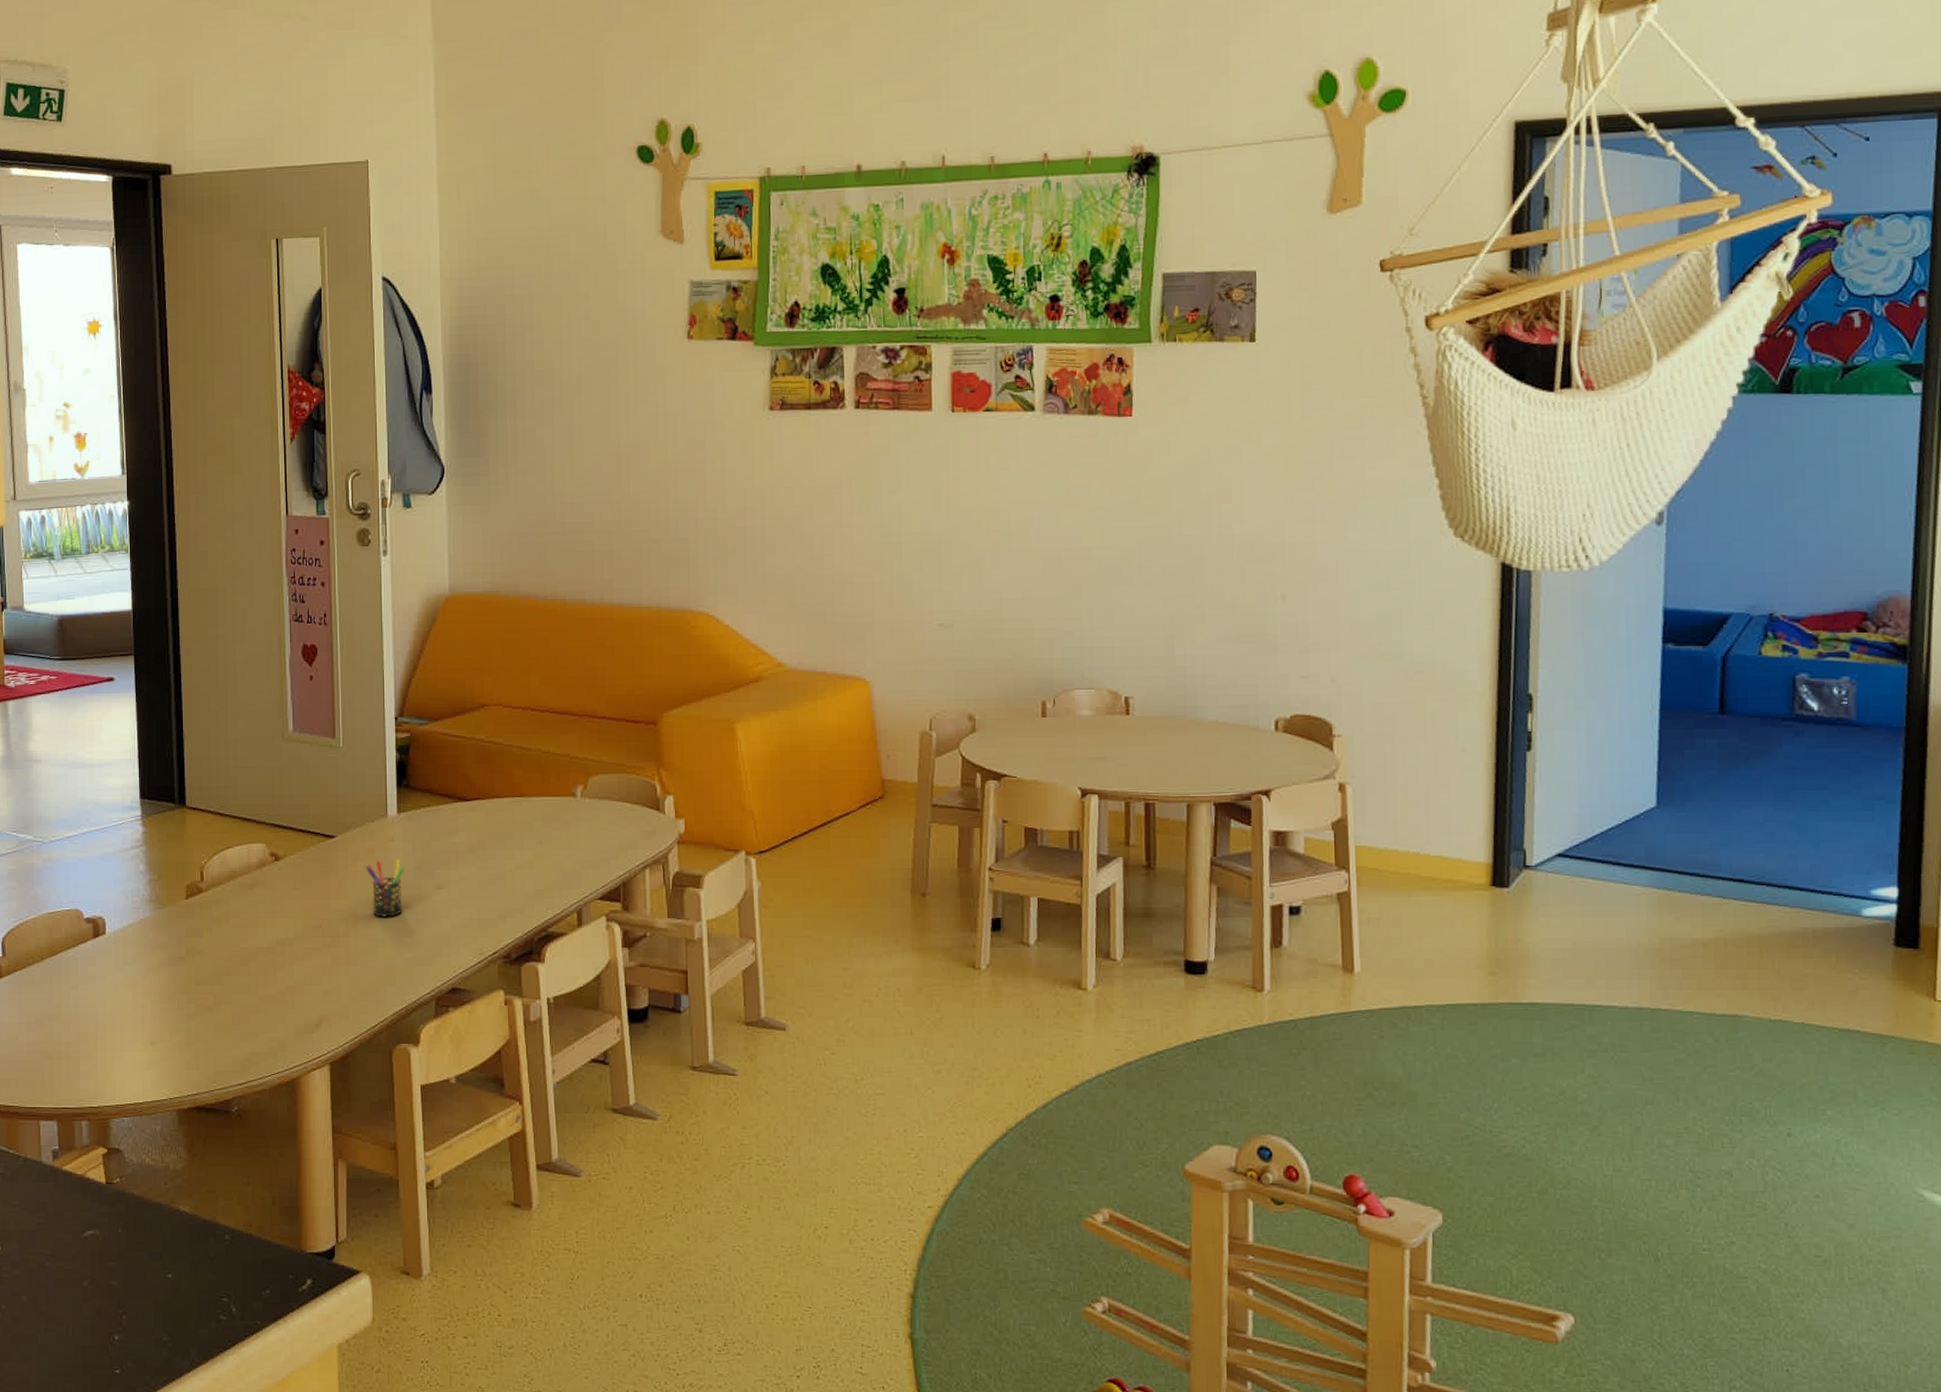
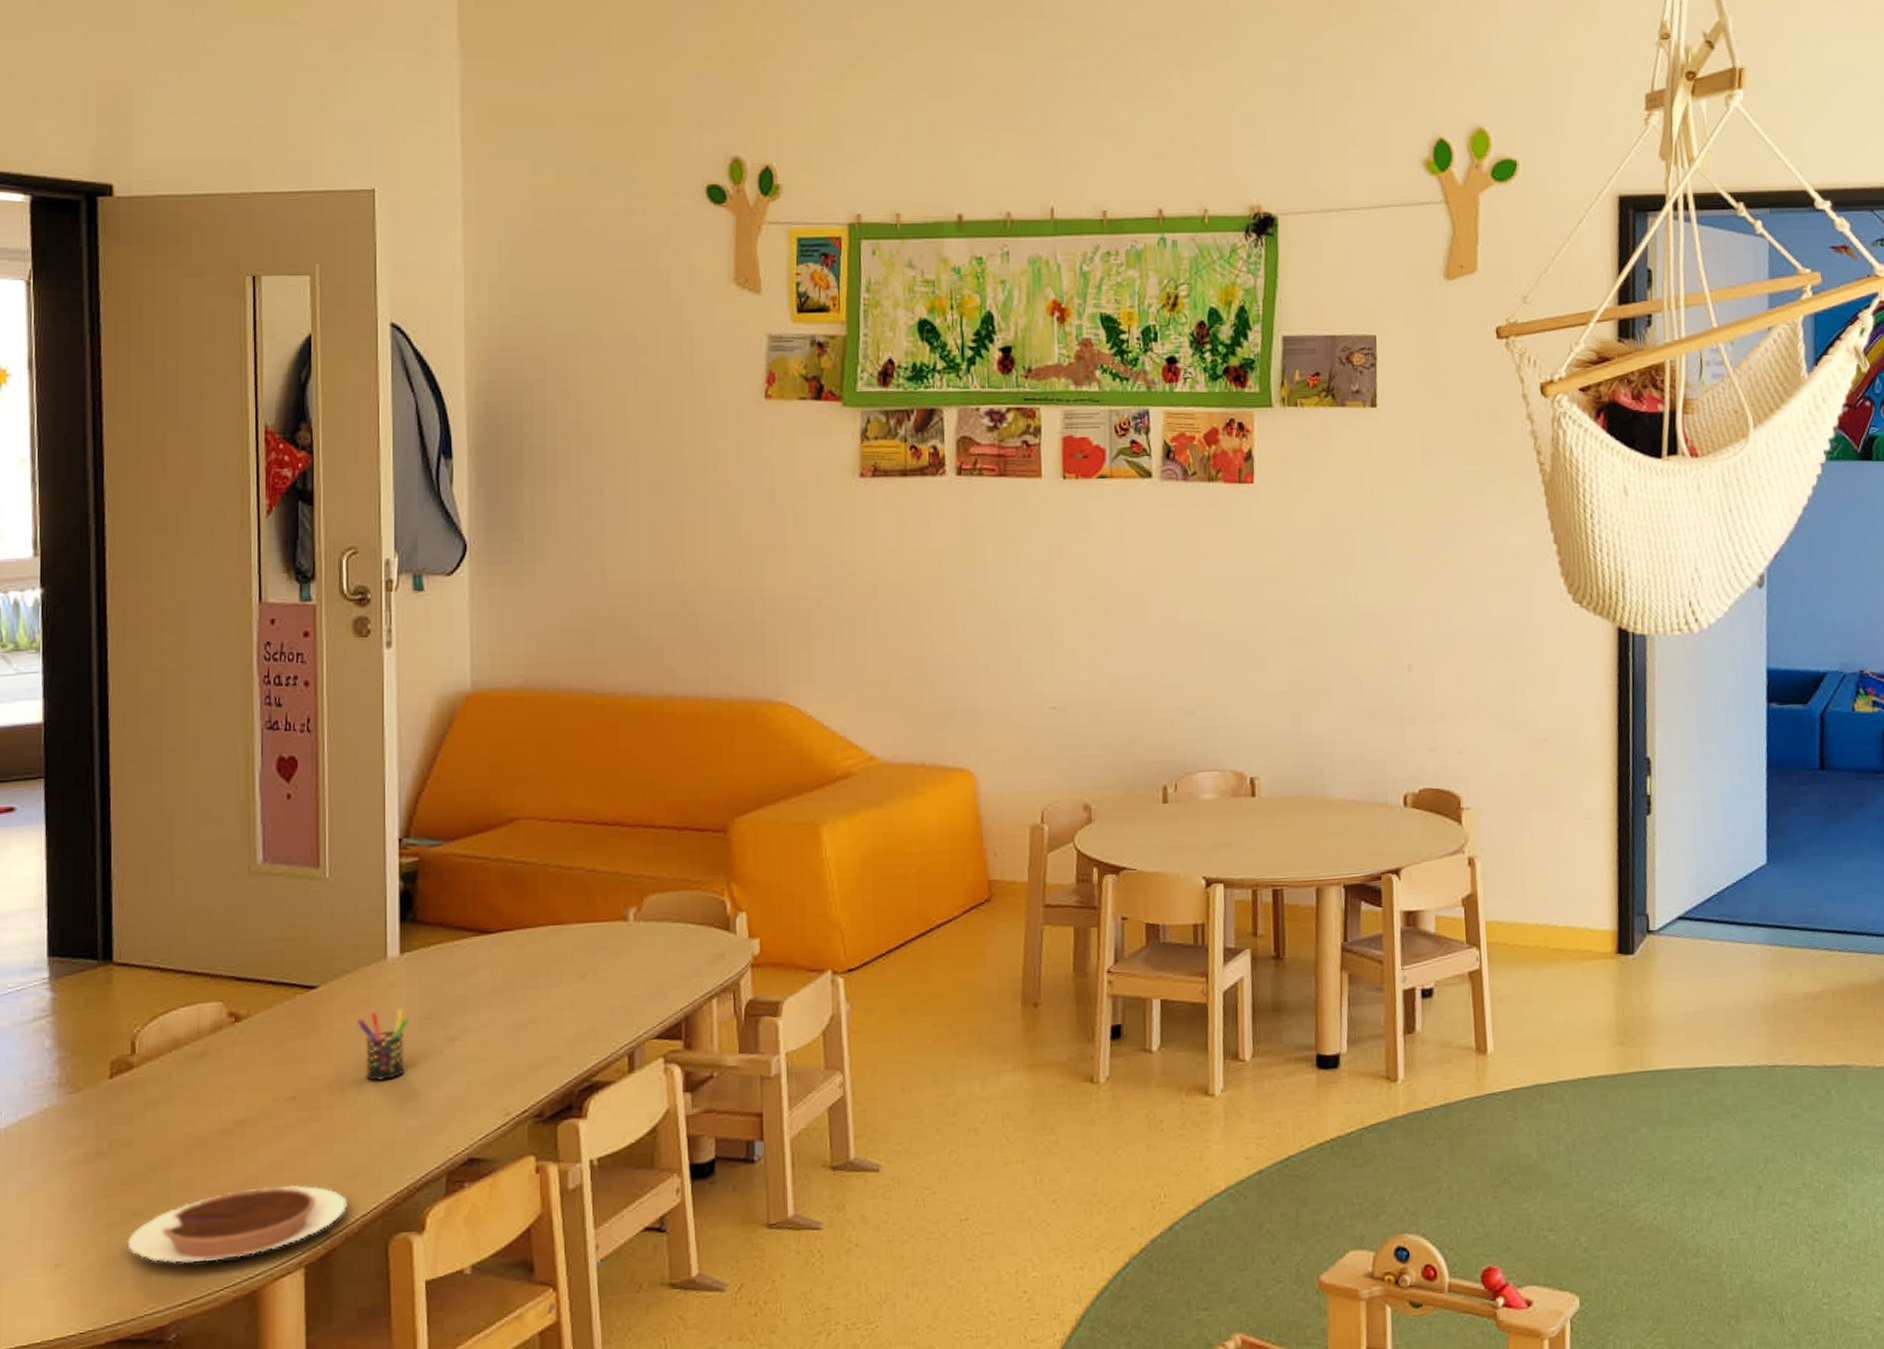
chocolate tart: none [201,996,360,1052] -> present [127,1185,347,1263]

